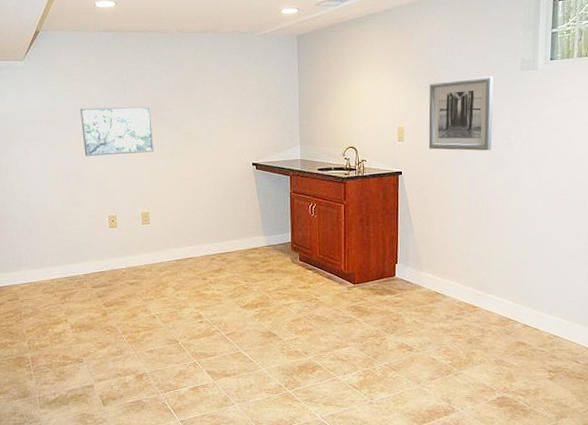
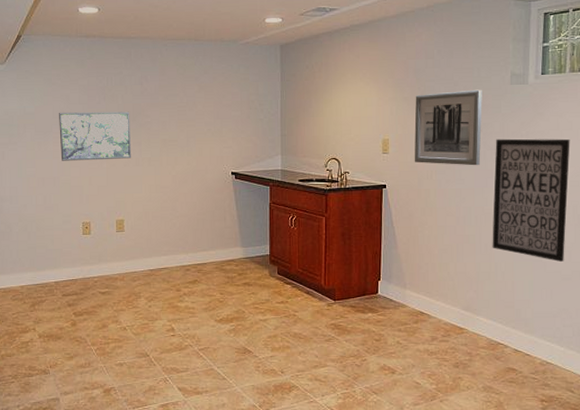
wall art: none [503,122,577,241] -> present [492,138,570,262]

